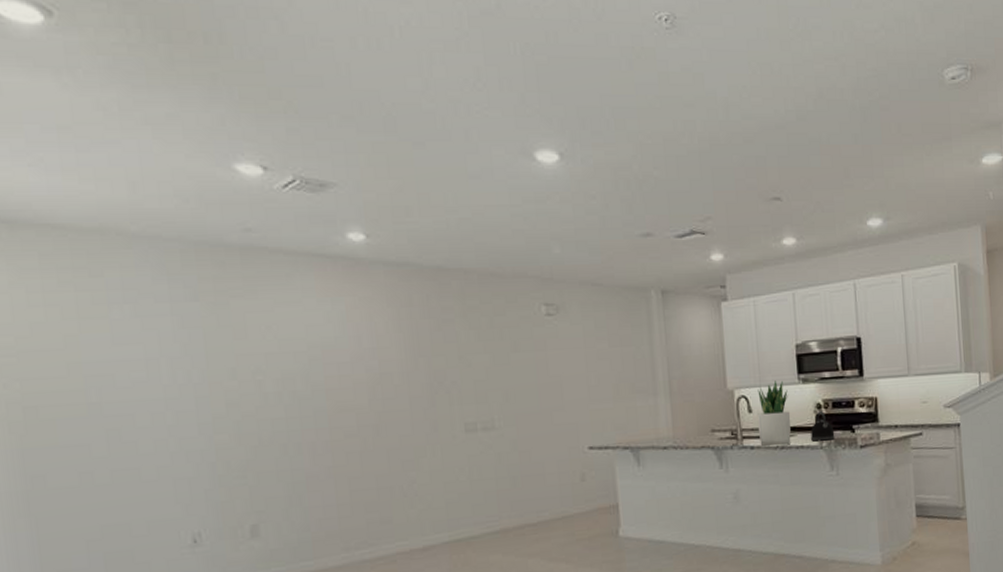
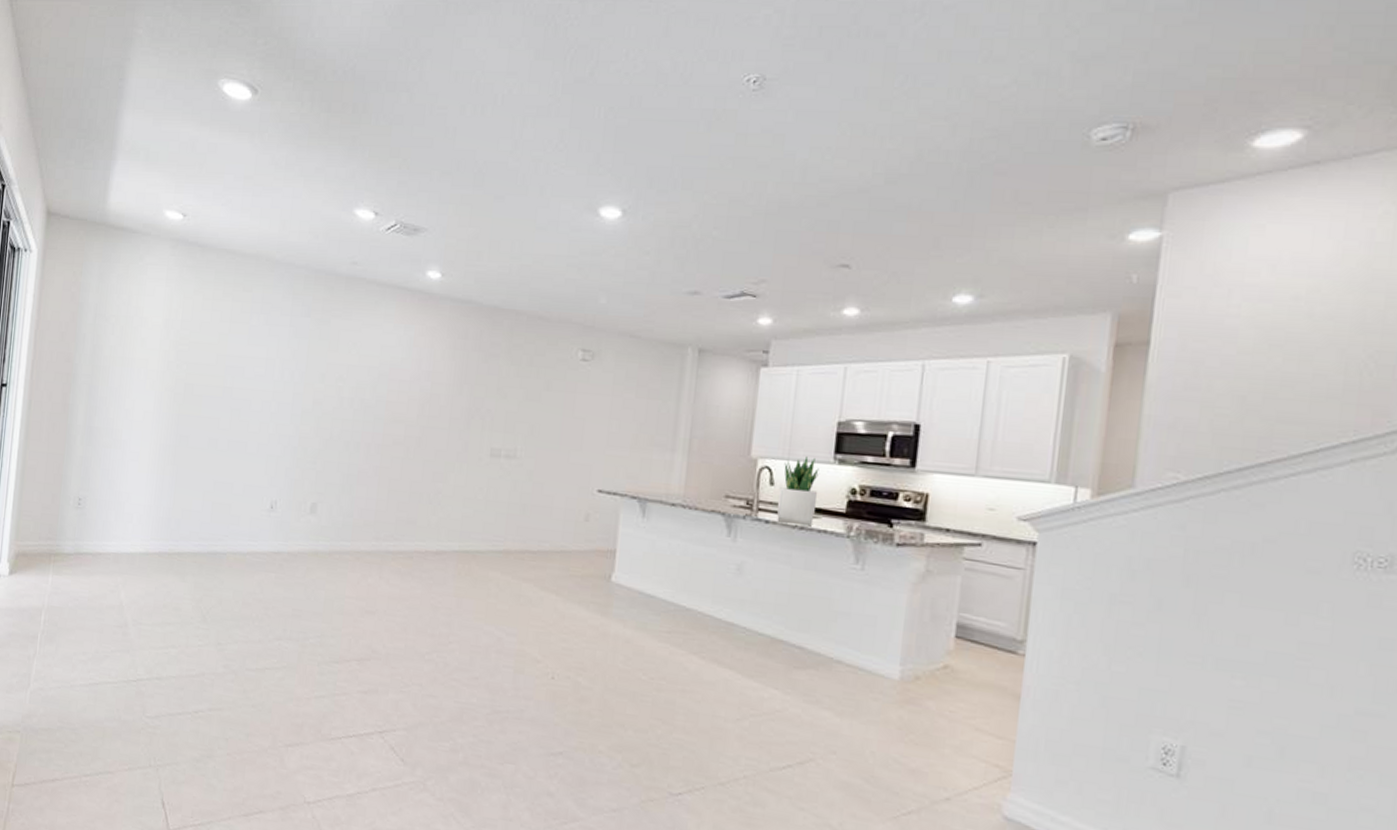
kettle: present [810,411,835,442] -> none [836,497,868,532]

